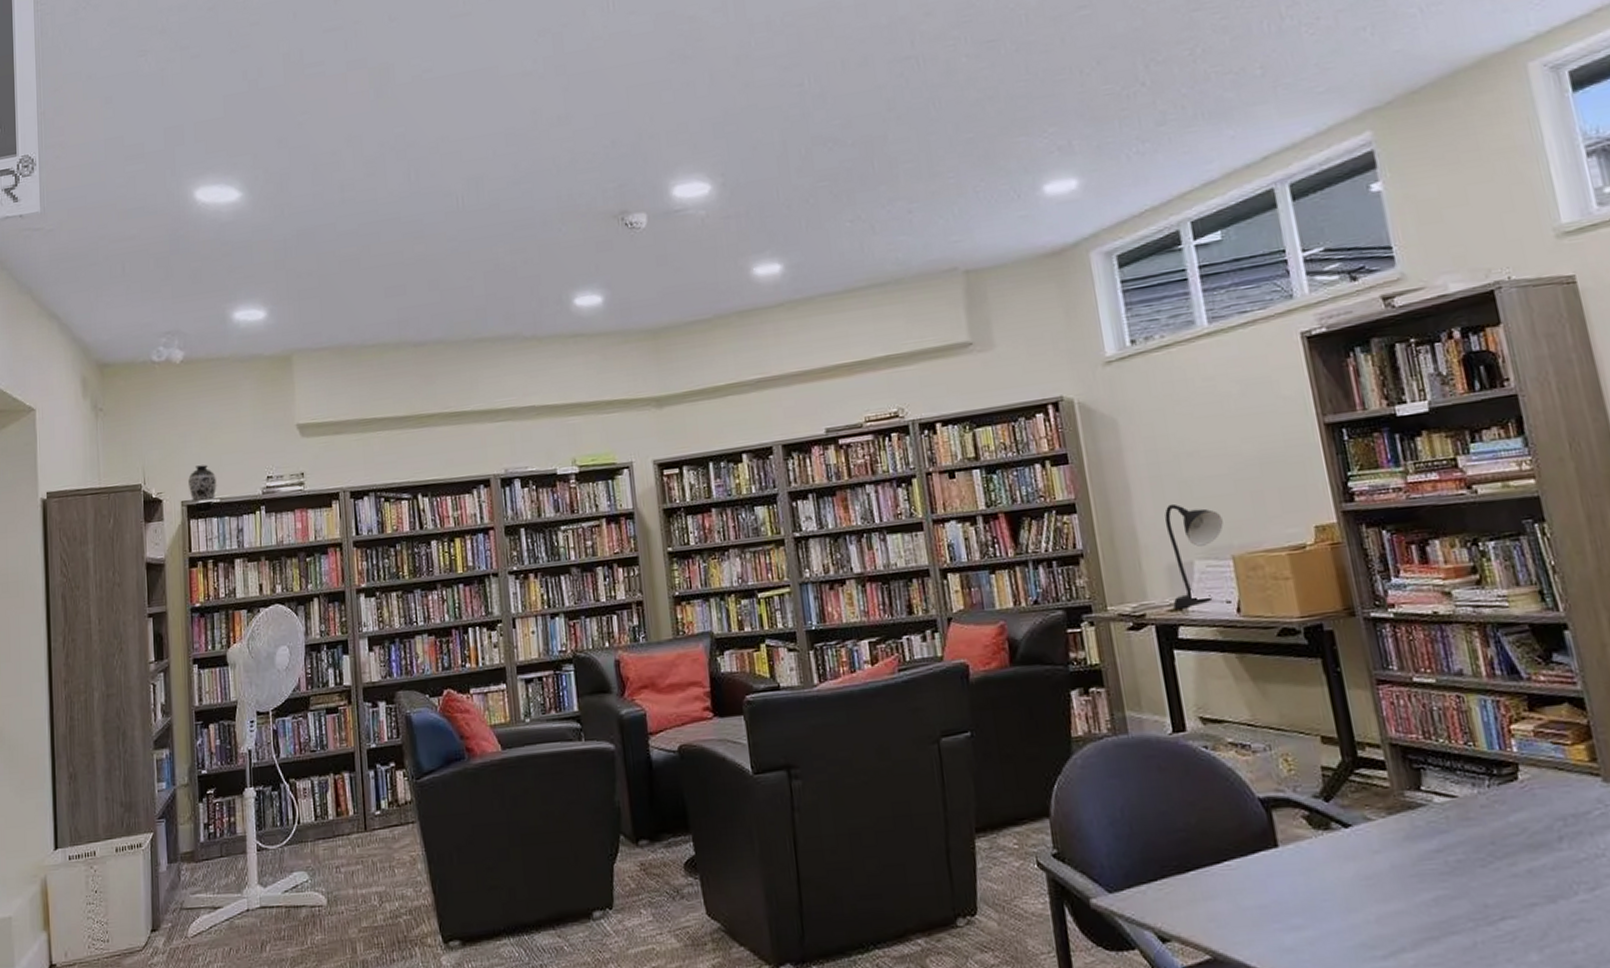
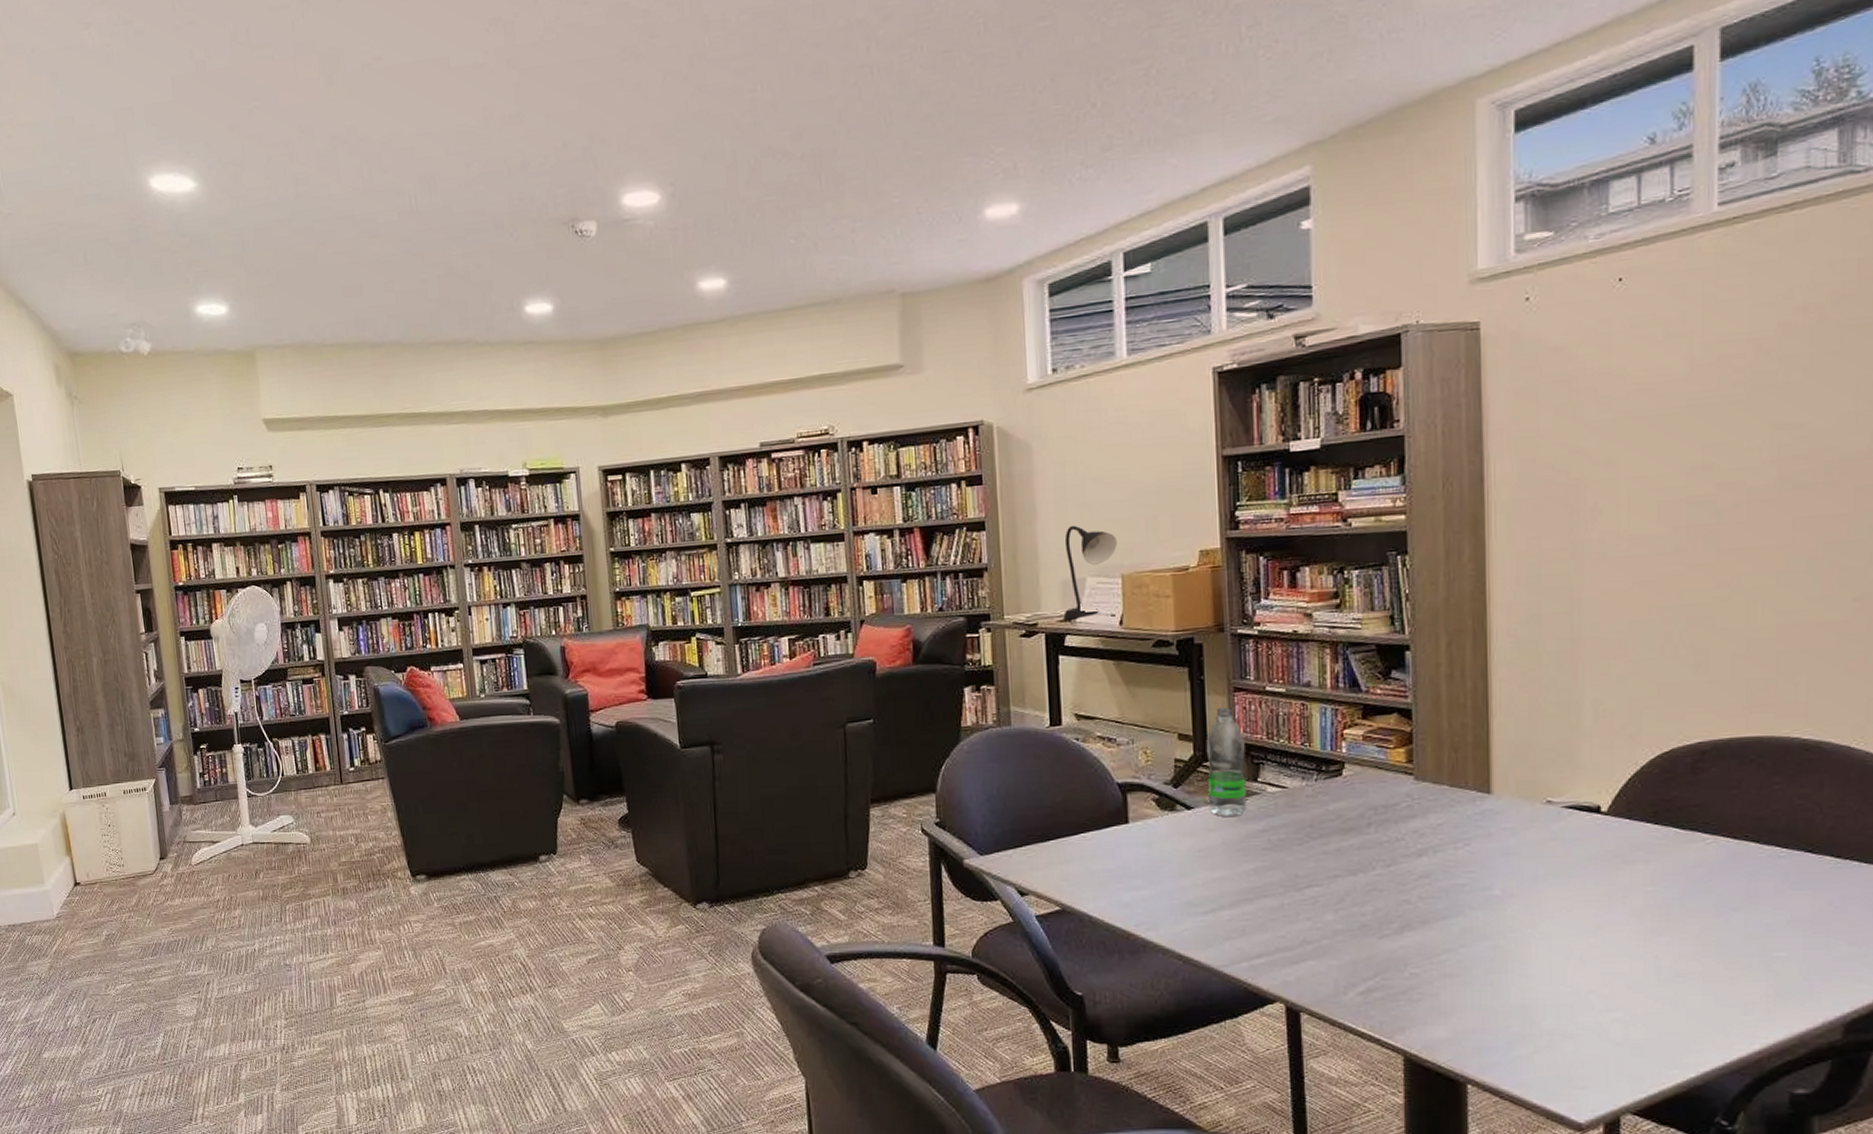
decorative vase: present [188,465,217,512] -> none [164,454,191,499]
bottle: none [1354,702,1413,836] -> present [1206,707,1247,818]

